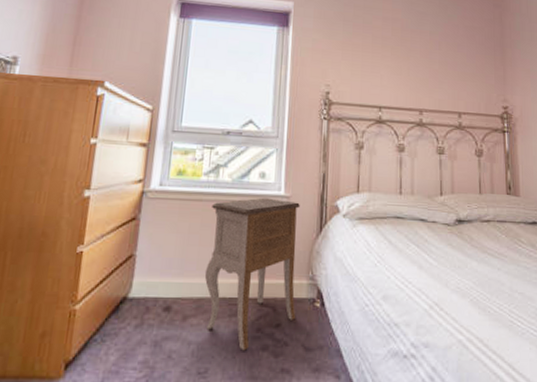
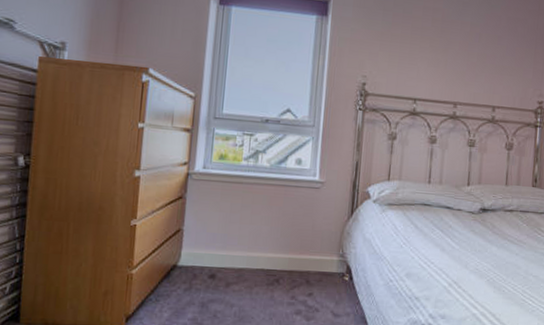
nightstand: present [204,197,300,351] -> none [245,182,333,314]

